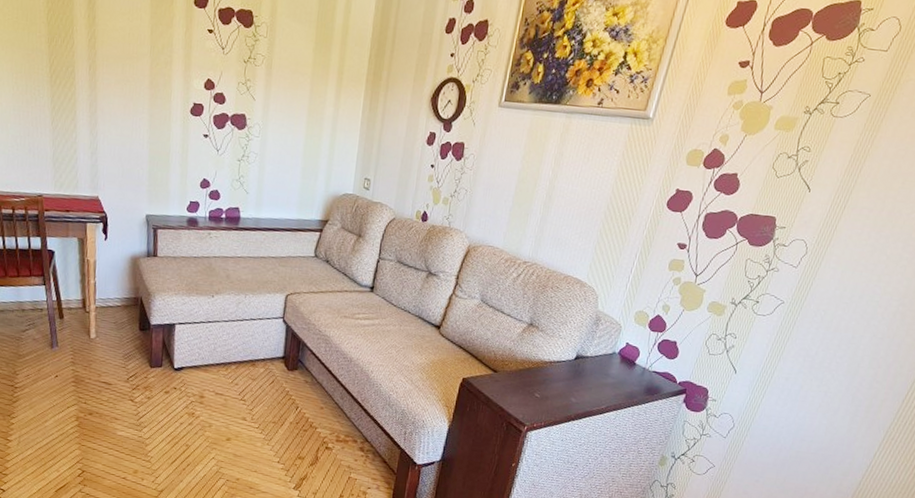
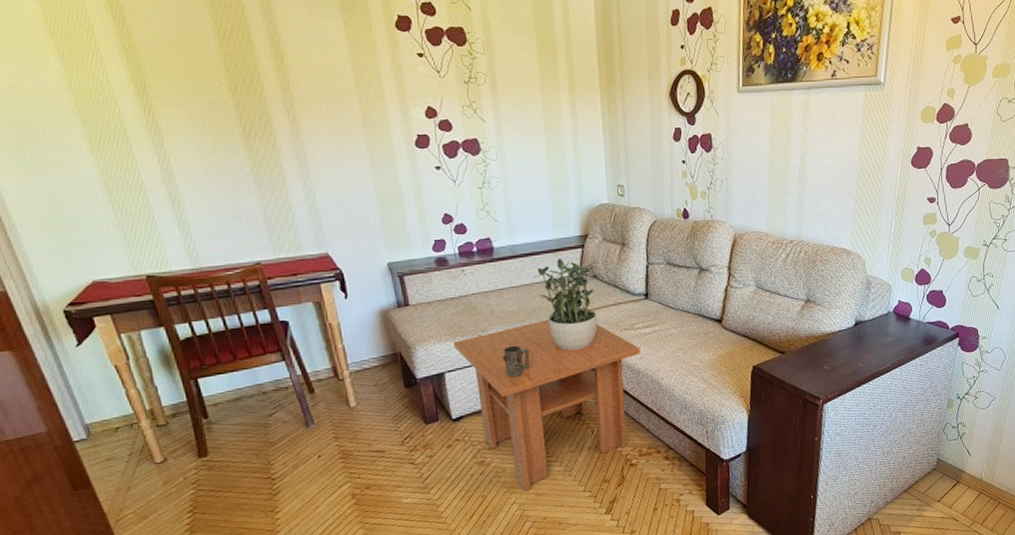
coffee table: none [188,292,357,451] -> present [453,319,641,492]
mug: none [228,311,254,342] -> present [502,345,530,378]
potted plant: none [270,238,330,328] -> present [532,258,598,351]

